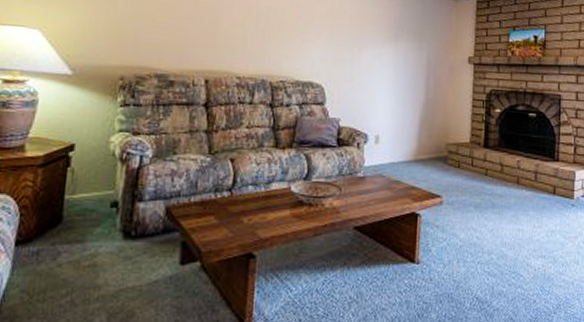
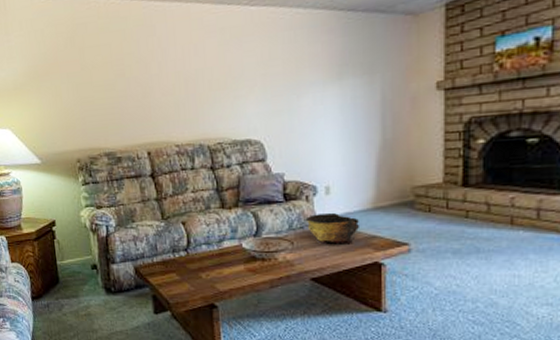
bowl: none [355,161,403,194] -> present [305,212,361,244]

